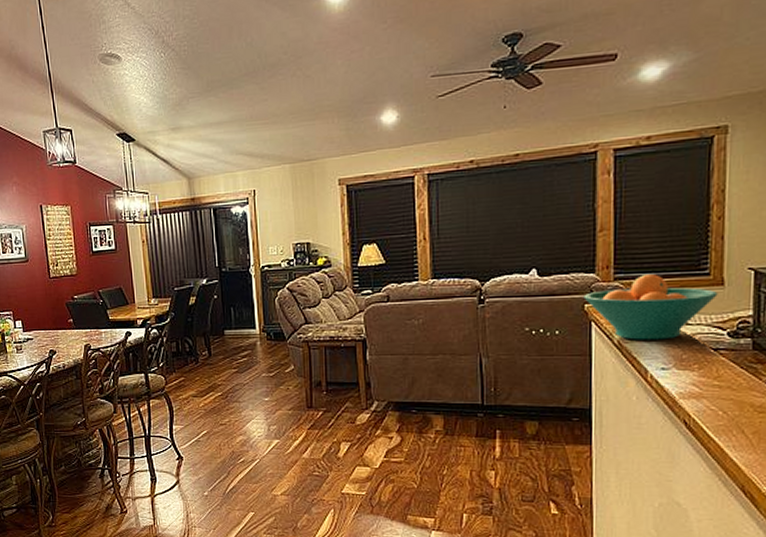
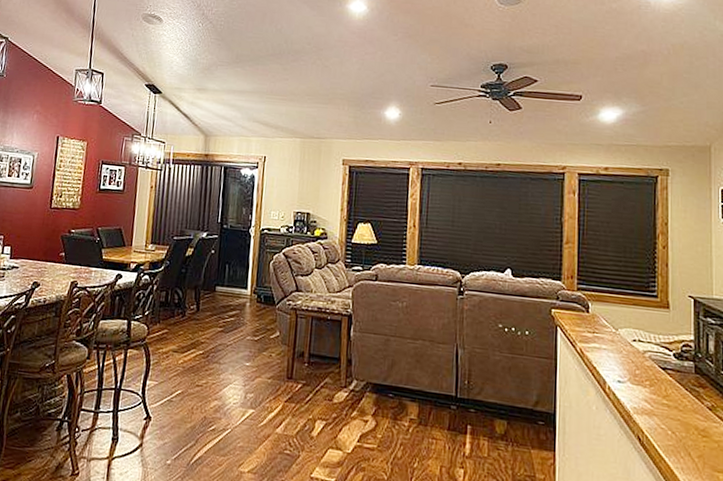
fruit bowl: present [583,274,718,340] -> none [551,289,664,354]

